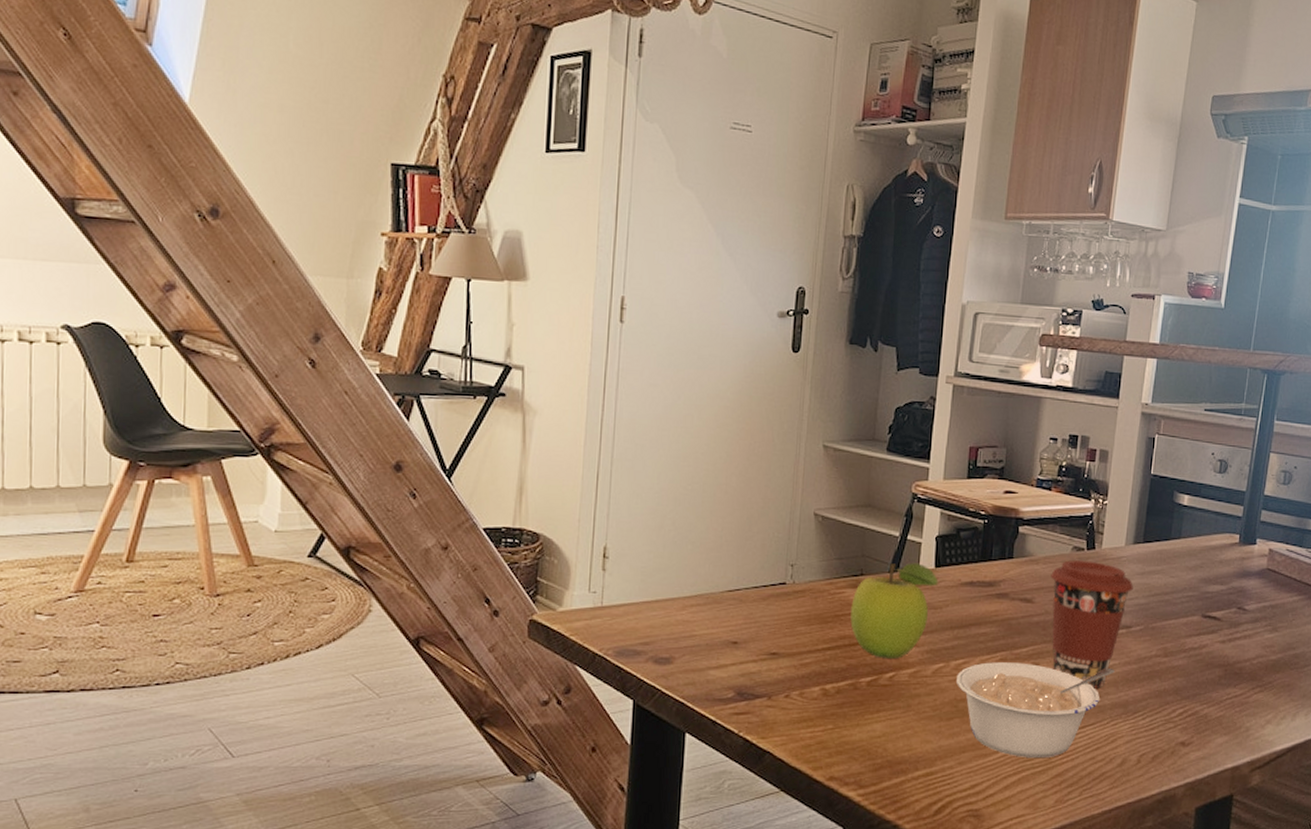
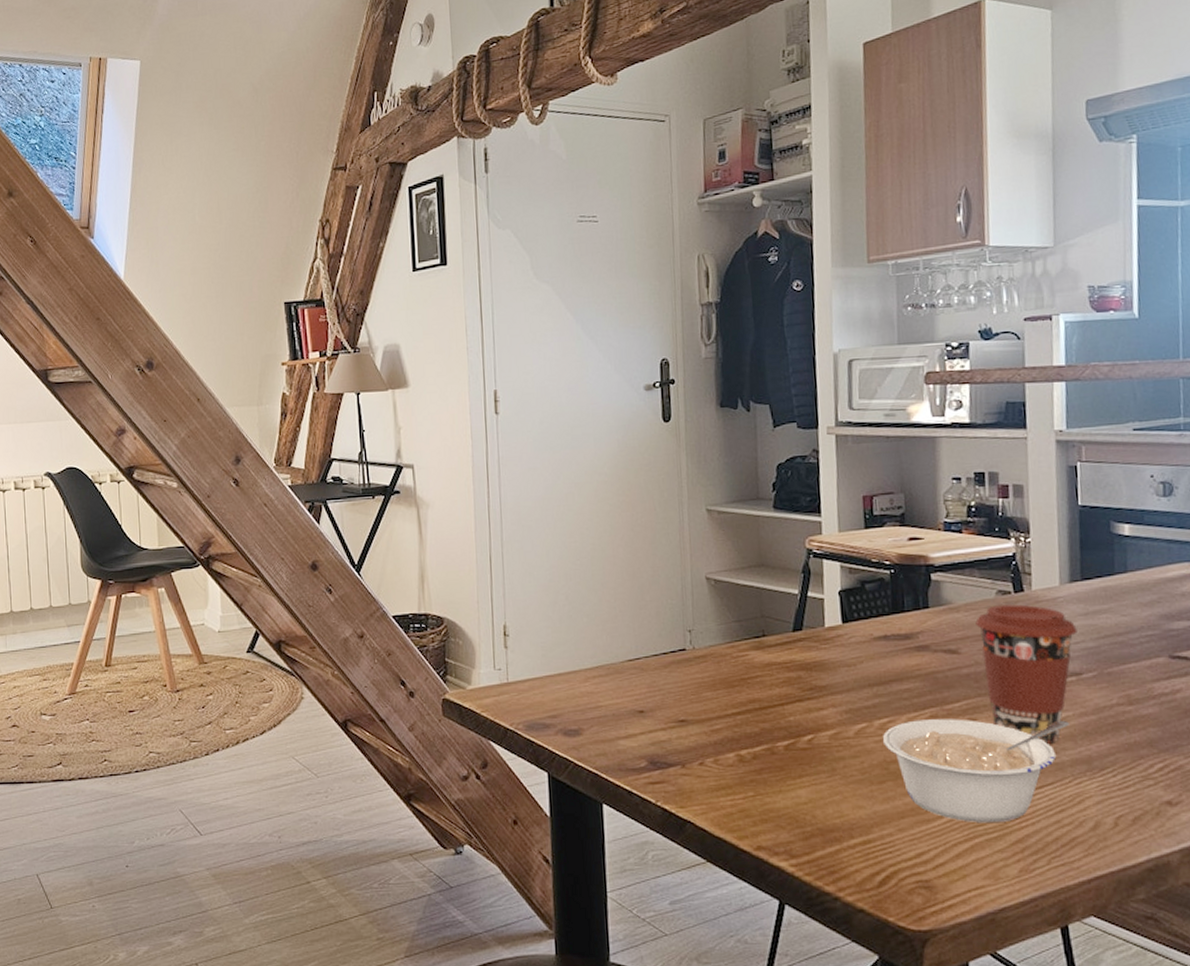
fruit: present [850,563,939,658] -> none [757,620,848,721]

